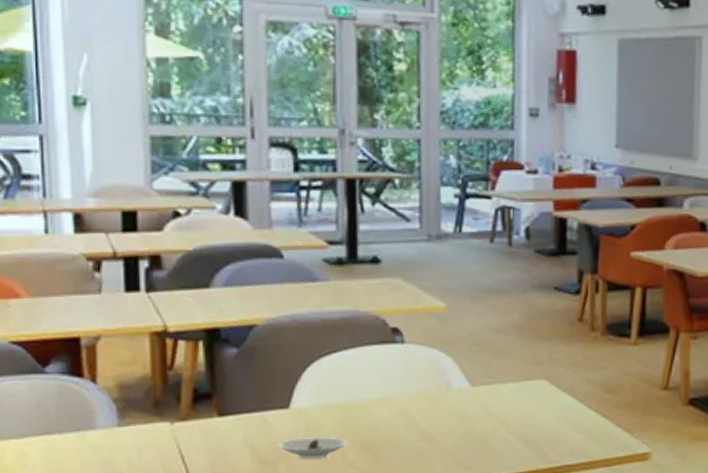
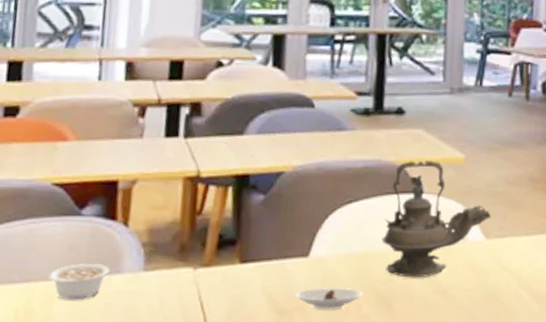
legume: none [17,420,82,457] -> present [46,263,109,300]
teapot: none [364,310,477,426] -> present [381,160,492,278]

